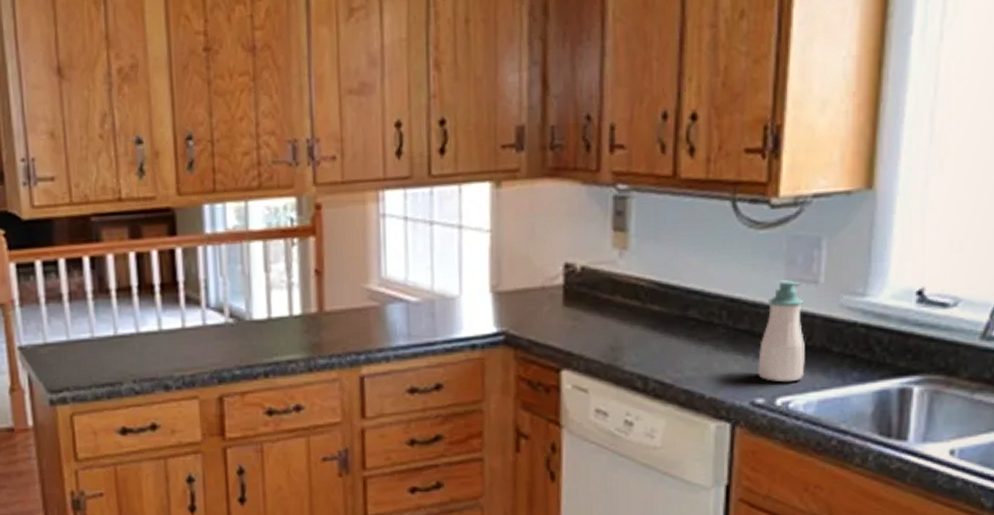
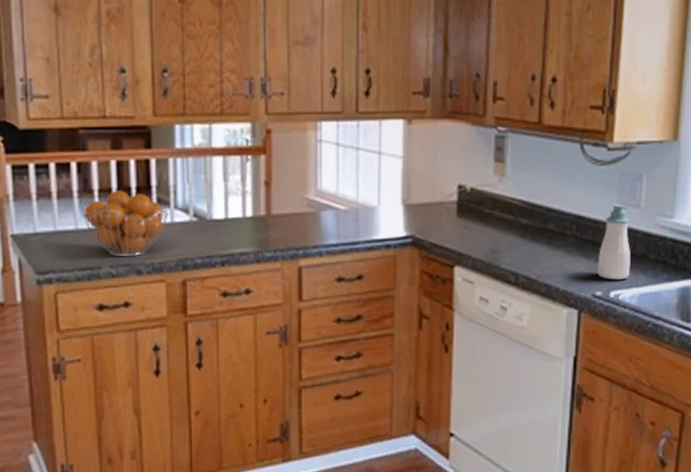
fruit basket: none [97,288,200,370] -> present [81,190,169,257]

